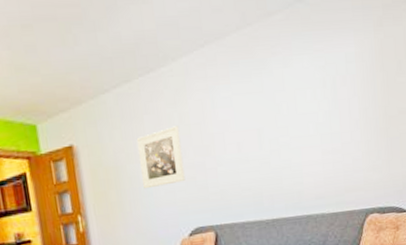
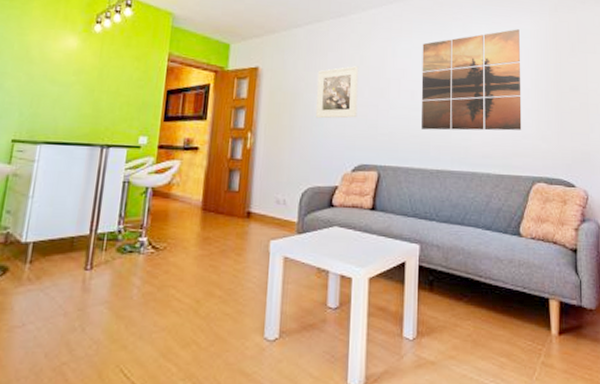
wall art: none [242,54,352,181] -> present [421,29,522,131]

